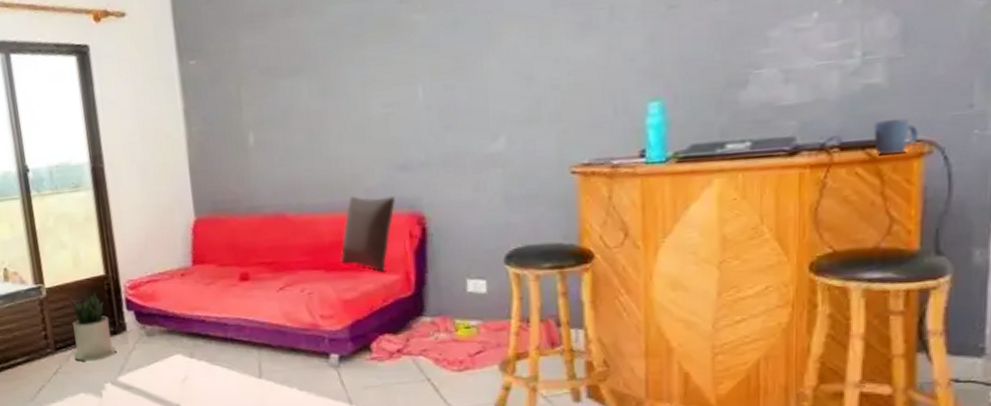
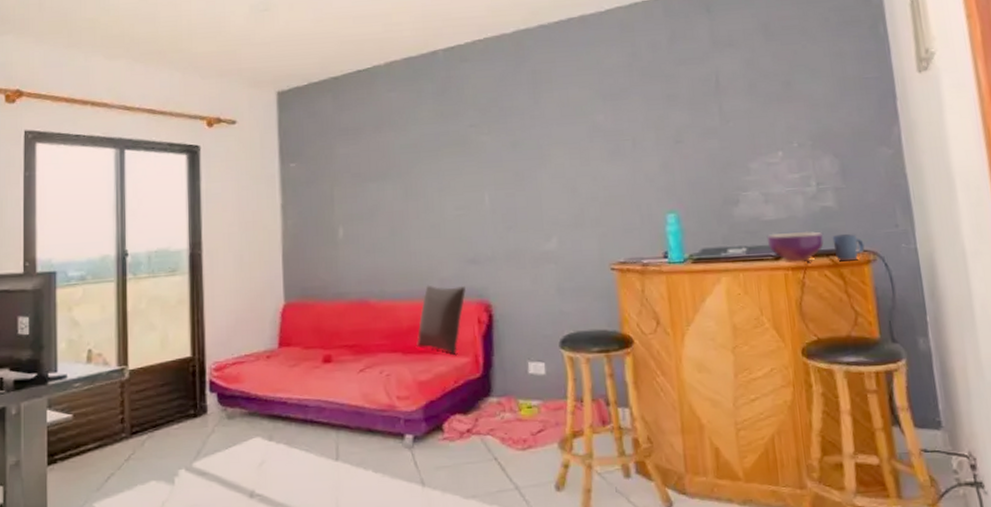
planter: present [68,293,117,361] -> none [148,374,195,446]
bowl: none [781,117,862,160] -> present [766,231,824,264]

